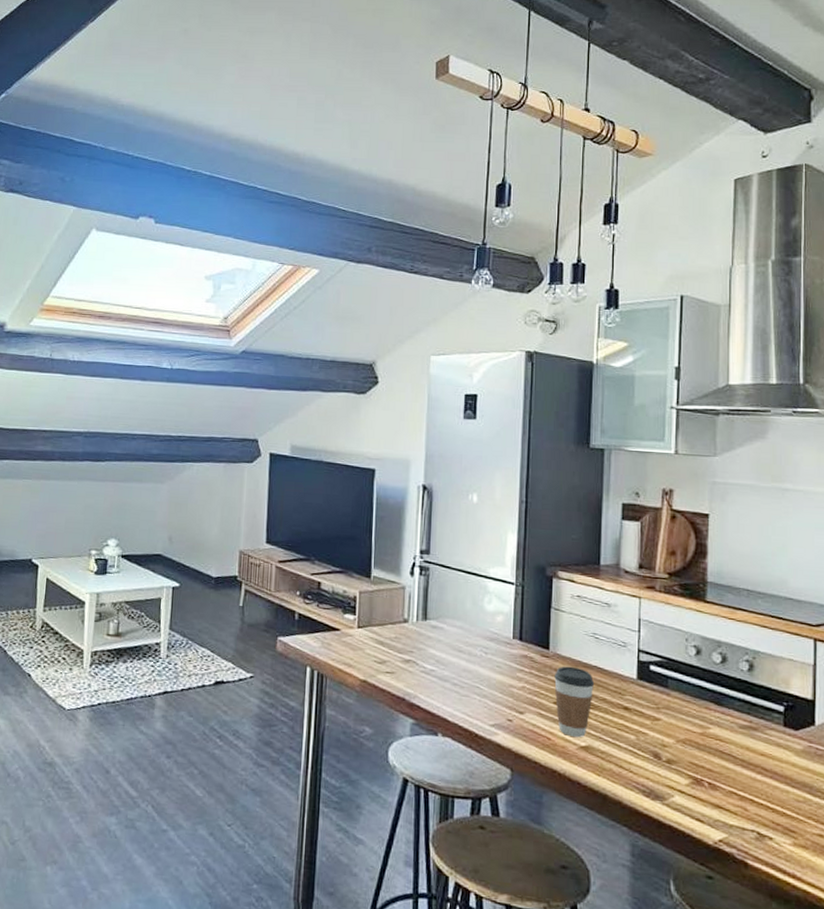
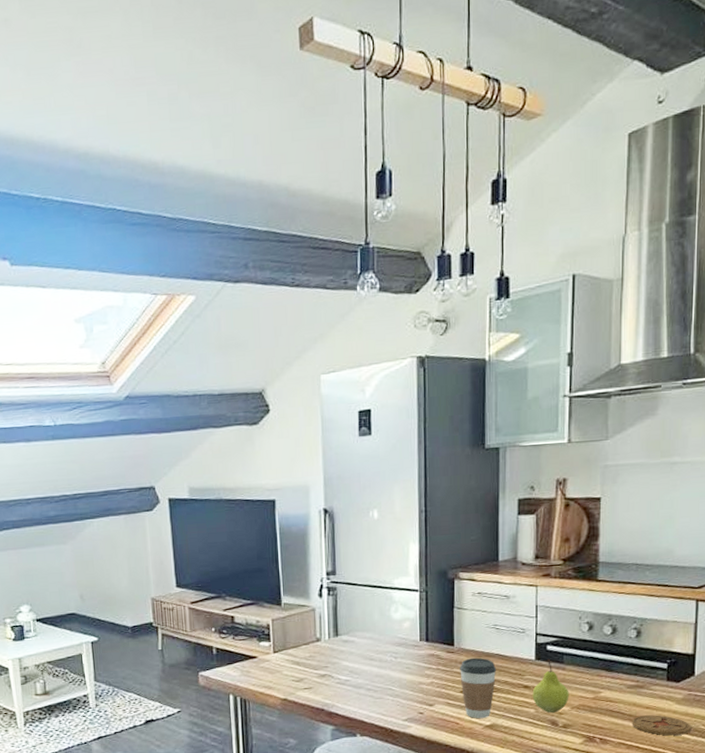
fruit: none [633,680,674,744] -> present [532,658,569,713]
coaster: none [745,763,814,794] -> present [632,715,692,736]

